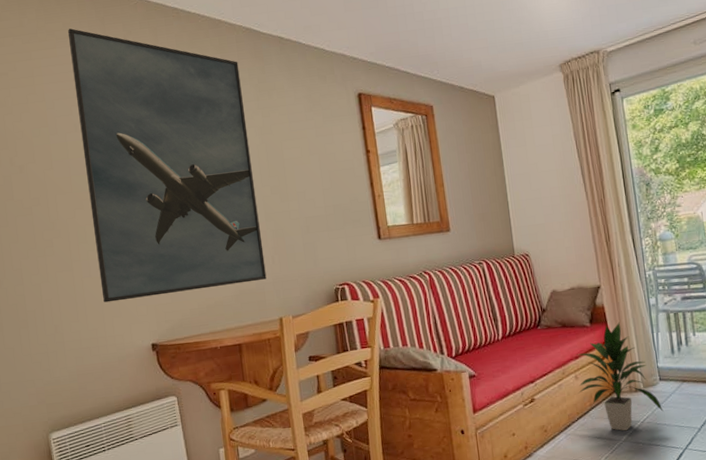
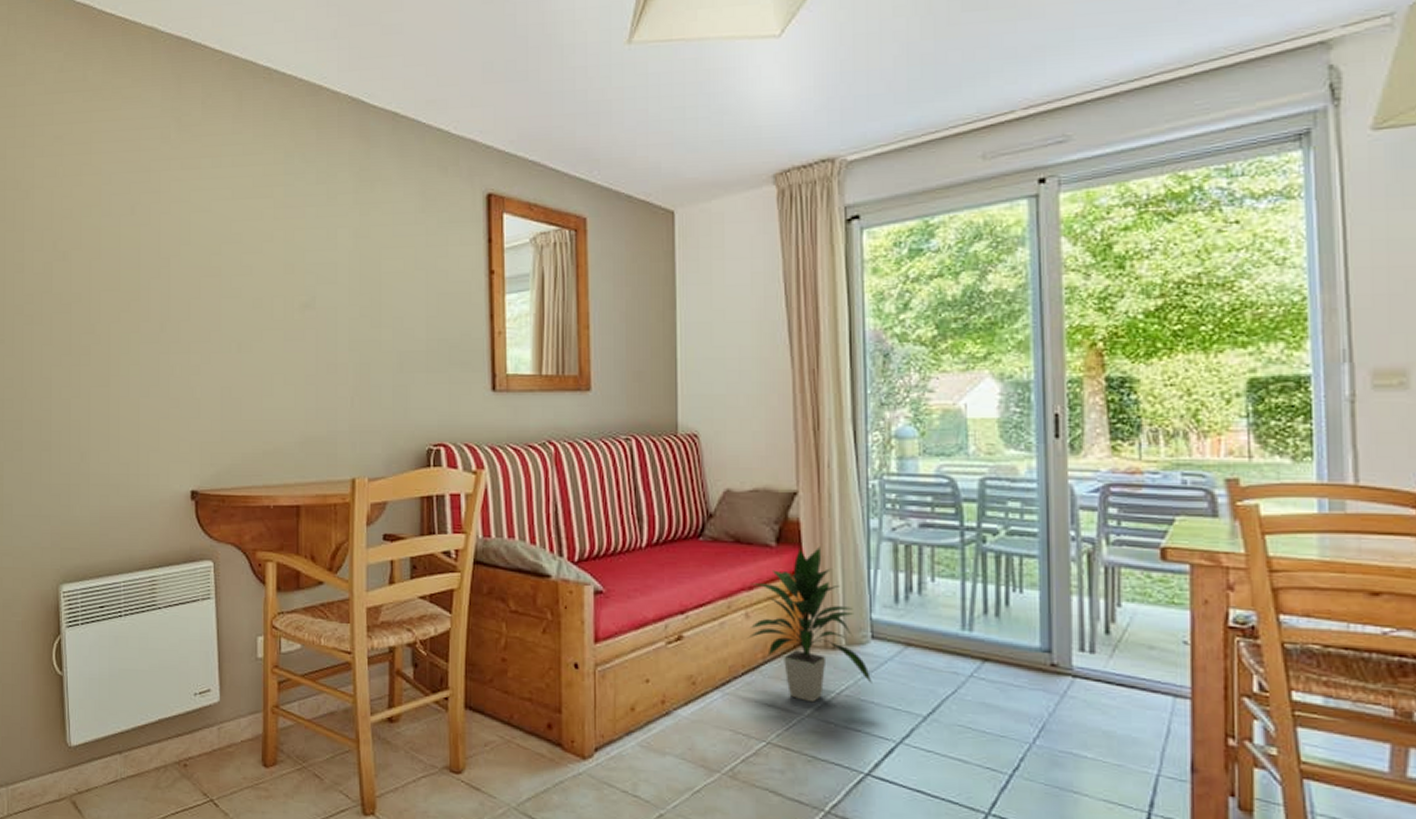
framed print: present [67,28,267,303] -> none [136,86,341,432]

